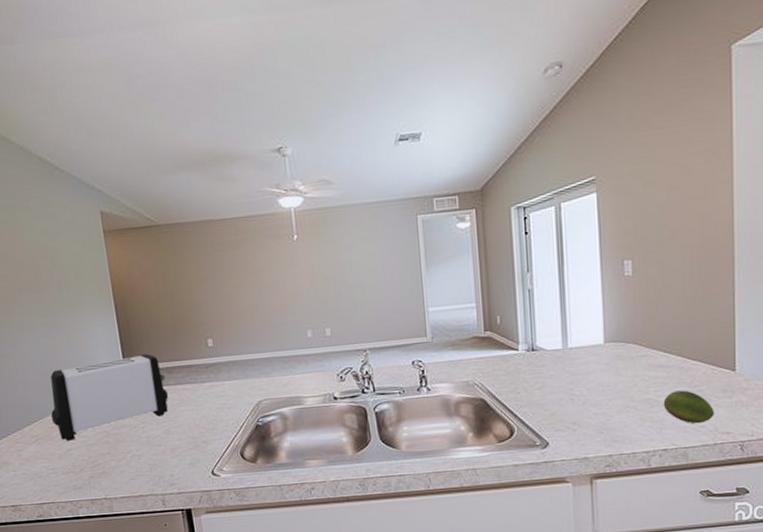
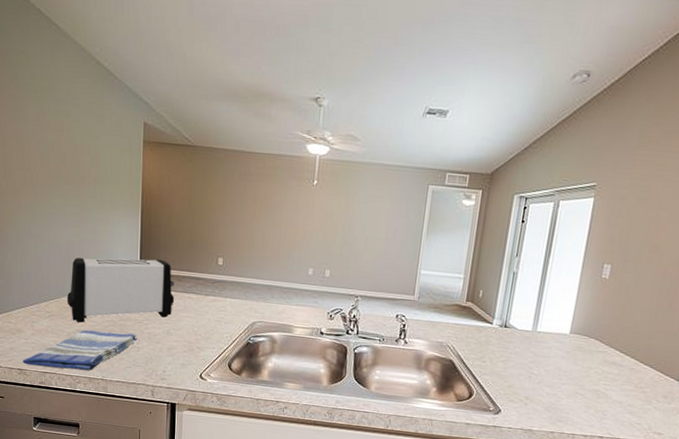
dish towel: none [14,440,137,500] -> present [22,329,138,370]
fruit: present [663,390,714,424] -> none [608,388,652,421]

